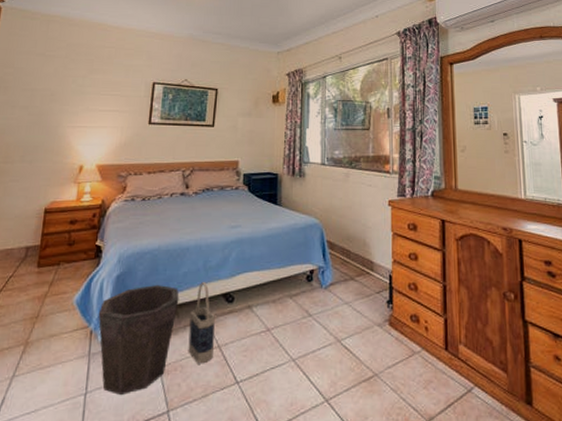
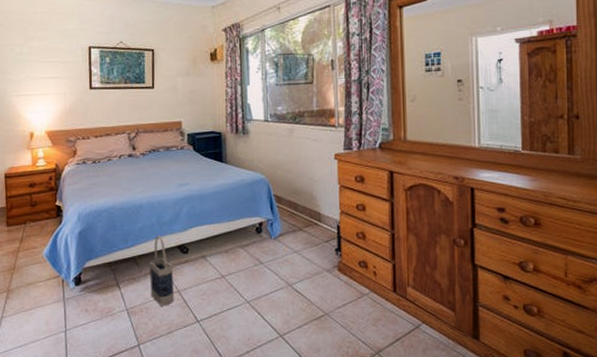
waste bin: present [98,285,179,395] -> none [67,239,138,332]

